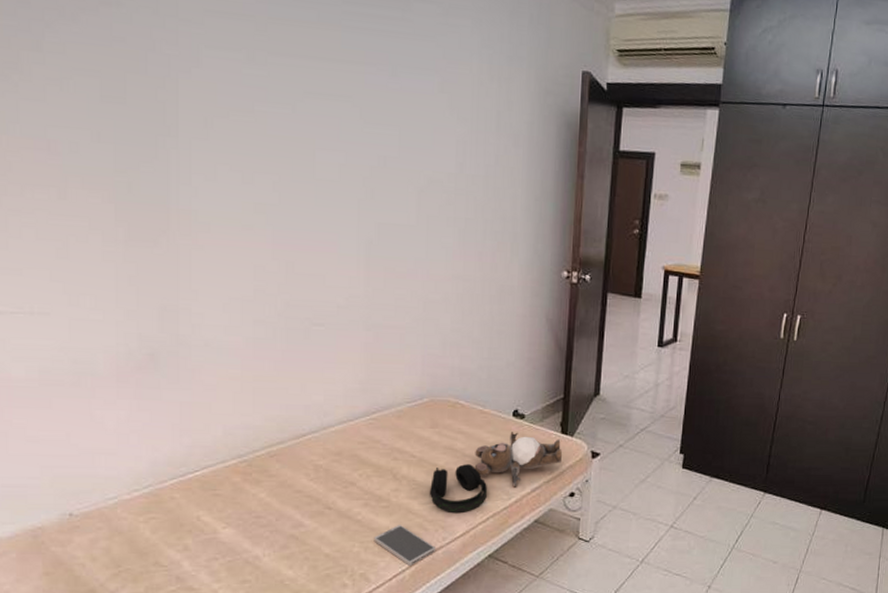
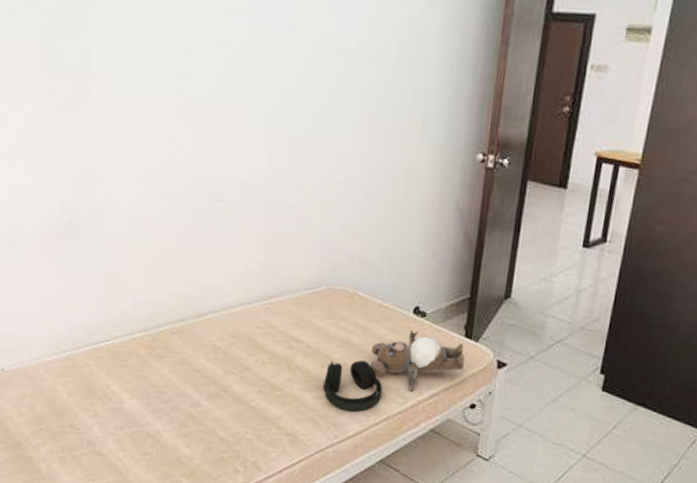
smartphone: present [374,525,435,566] -> none [266,416,326,460]

